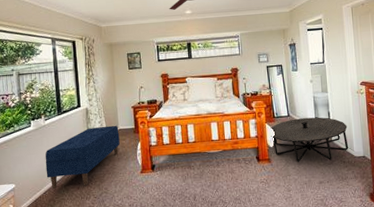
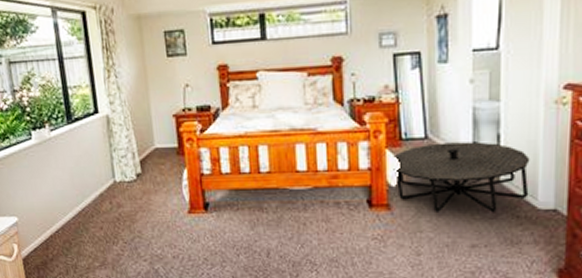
bench: present [45,125,120,189] -> none [53,142,157,227]

